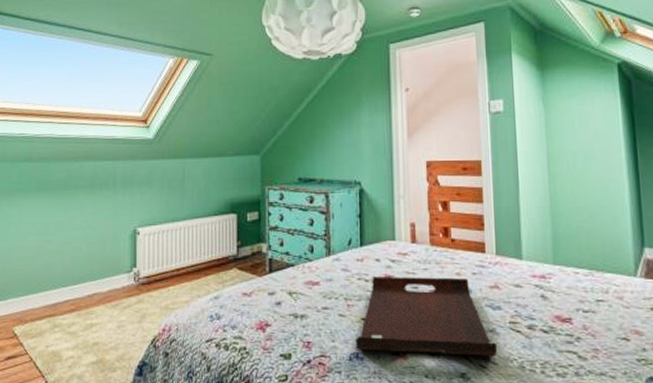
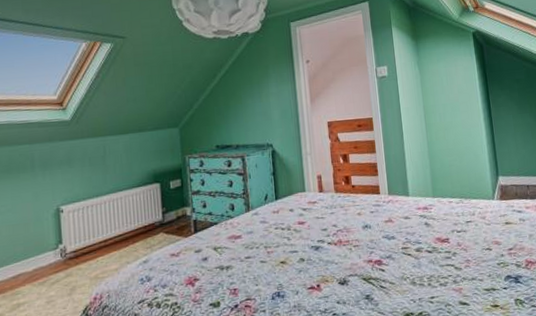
serving tray: present [356,277,498,357] -> none [276,217,394,289]

